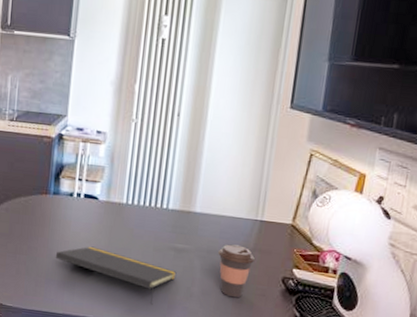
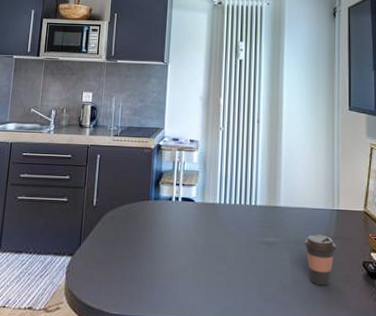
notepad: present [55,246,177,305] -> none [157,247,269,300]

